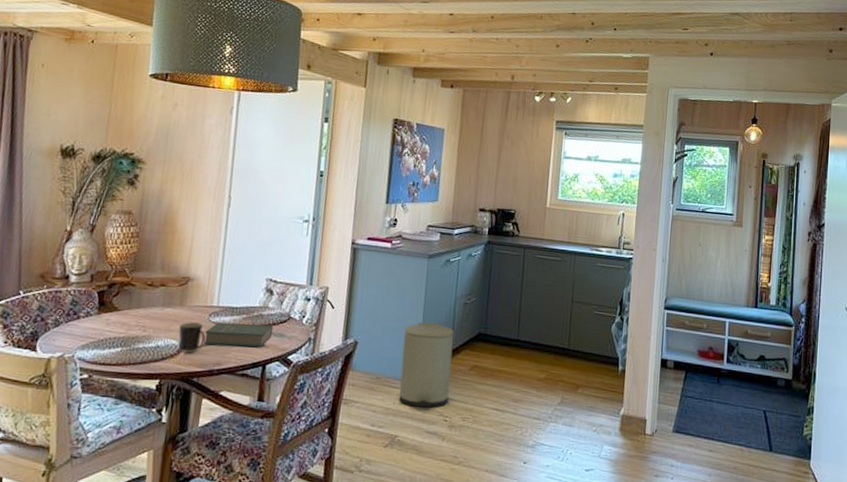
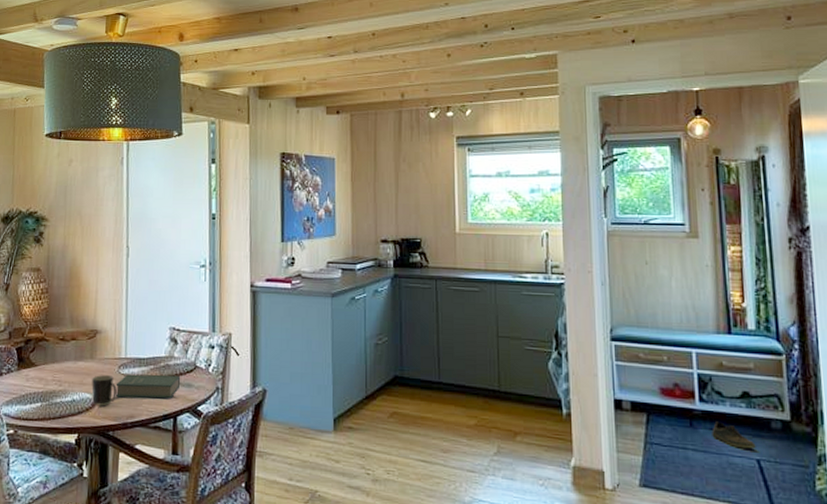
pedal bin: present [399,322,454,408] -> none [314,366,369,460]
shoe: none [733,379,764,402] -> present [712,421,756,449]

